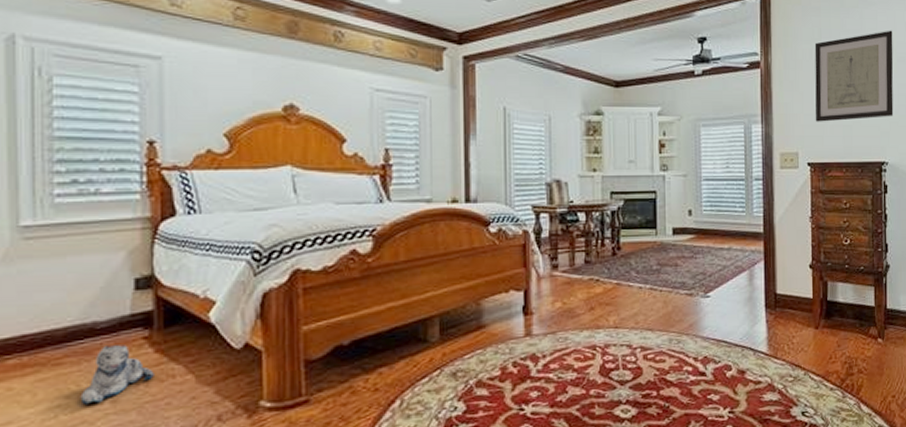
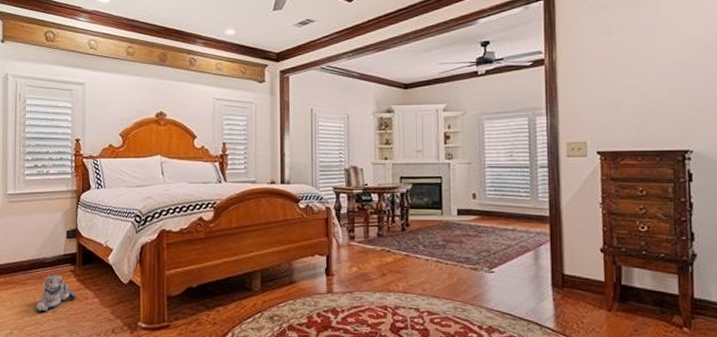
wall art: present [814,30,894,122] -> none [603,19,699,113]

